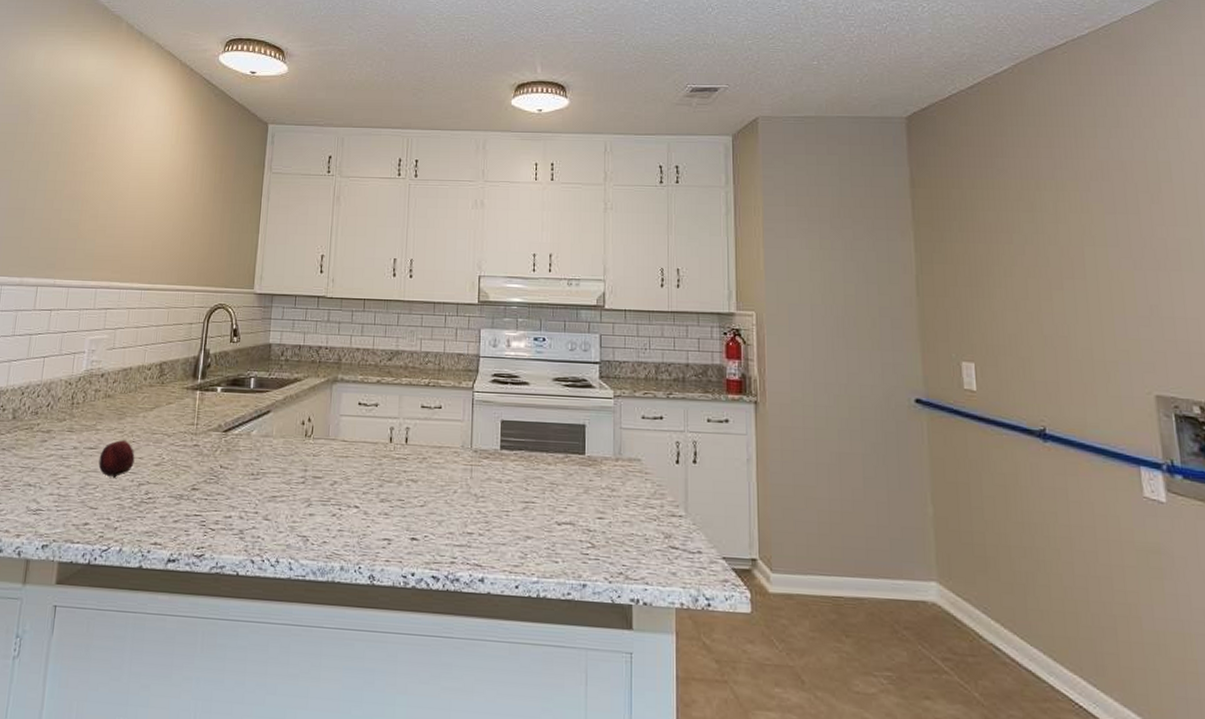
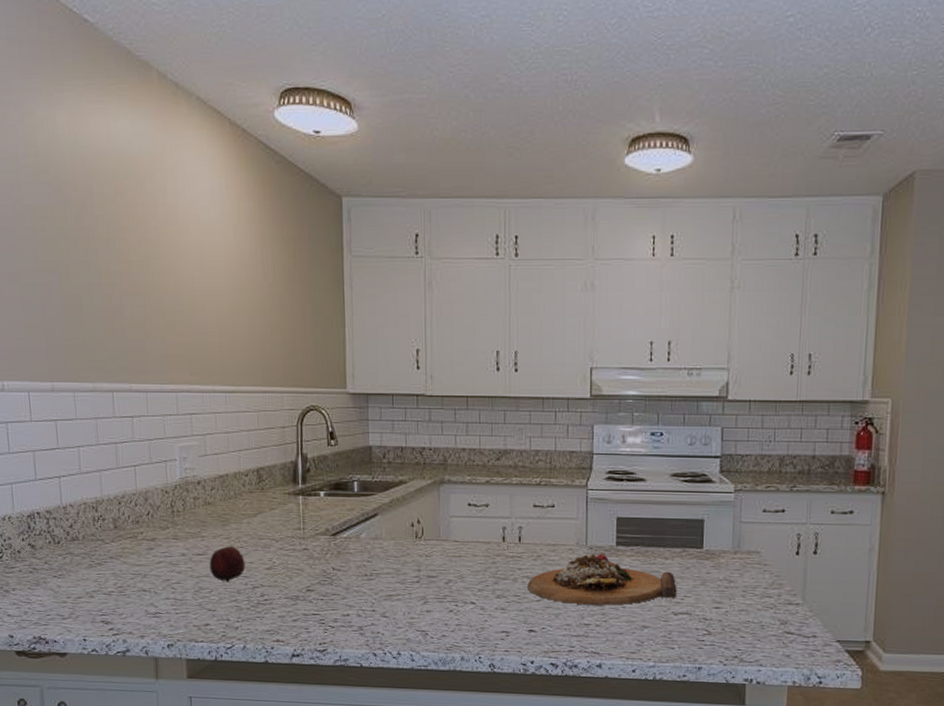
cutting board: none [412,456,560,513] -> present [527,553,677,605]

